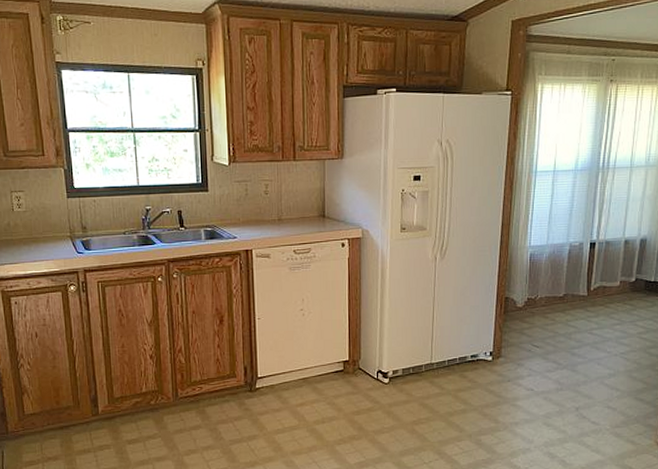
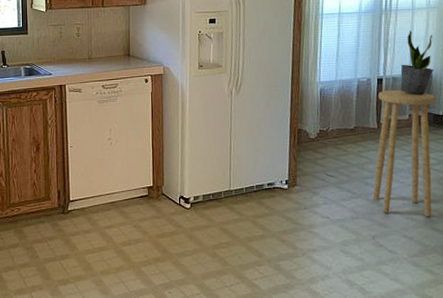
stool: none [578,254,649,387] -> present [372,89,436,216]
potted plant: none [613,191,649,260] -> present [400,30,434,95]

